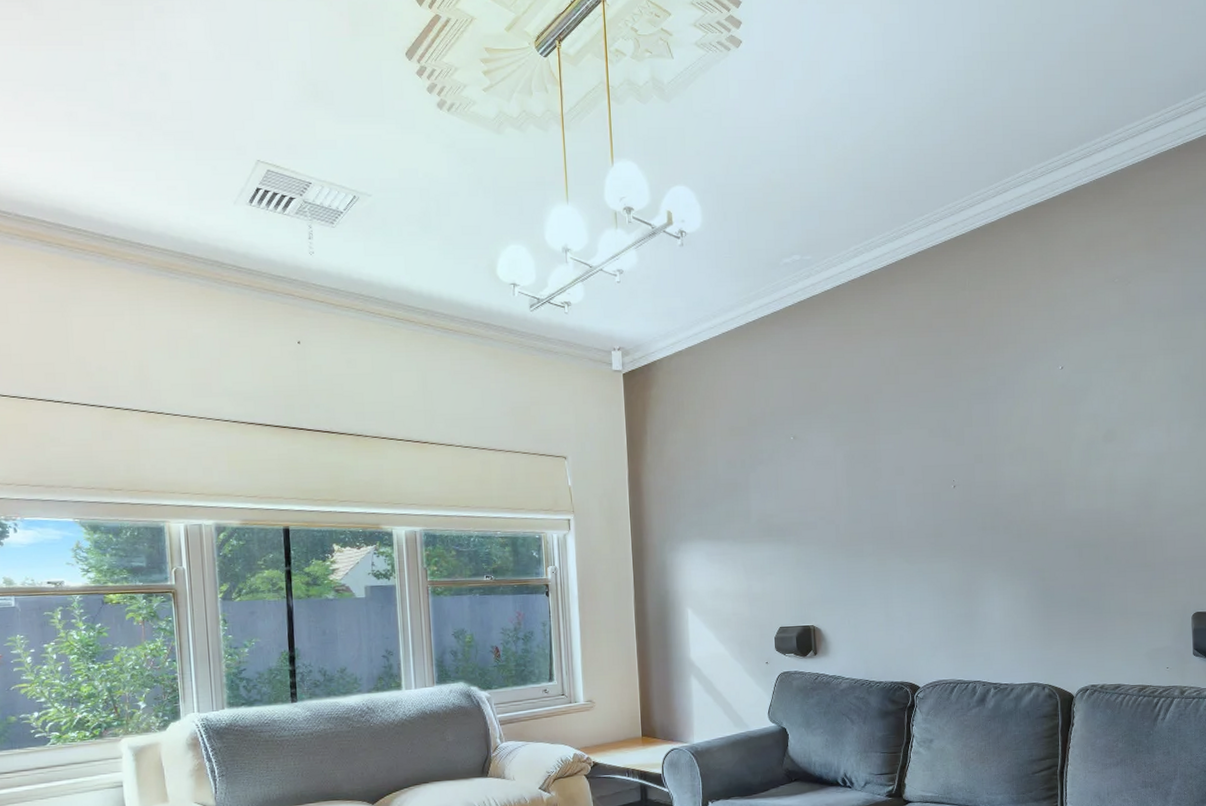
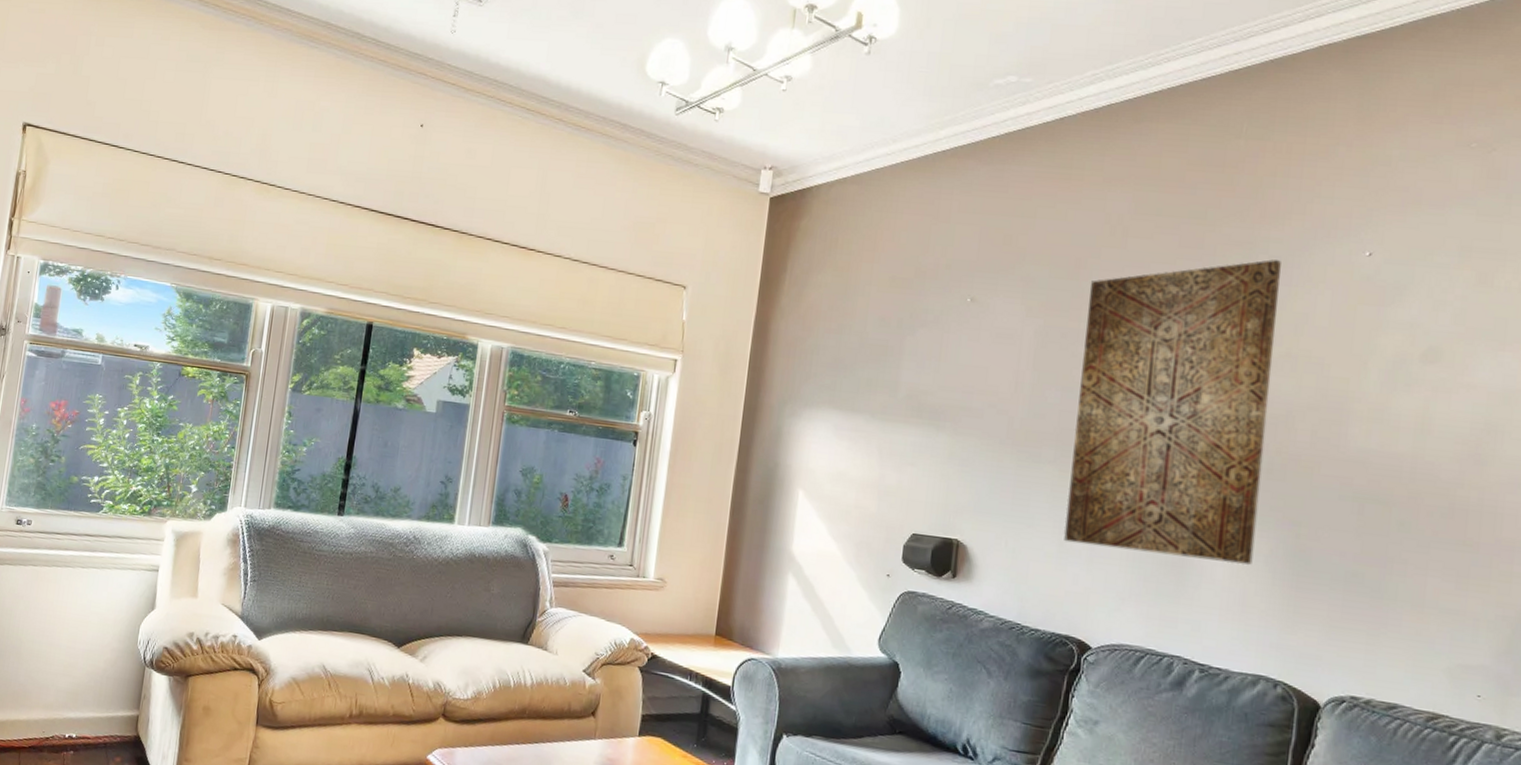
wall art: none [879,379,1017,613] -> present [1064,259,1281,565]

